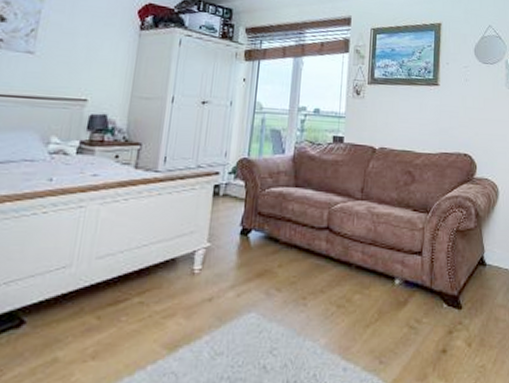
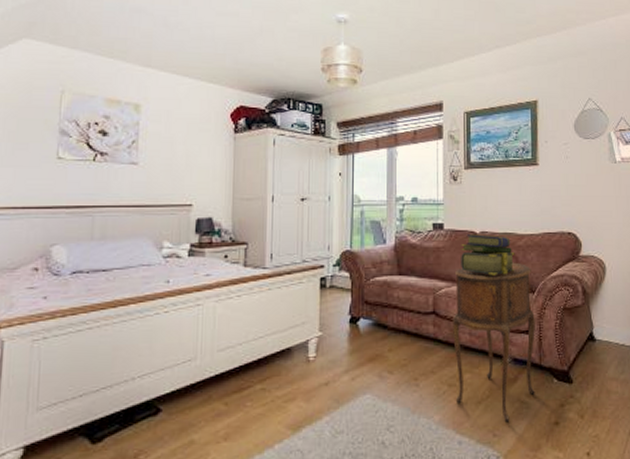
side table: none [343,180,429,349] -> present [452,262,536,423]
stack of books: none [358,149,412,193] -> present [461,234,515,275]

